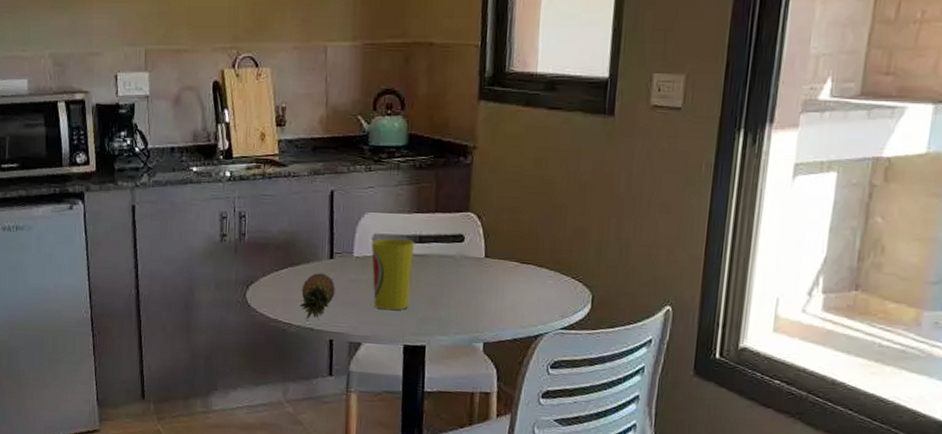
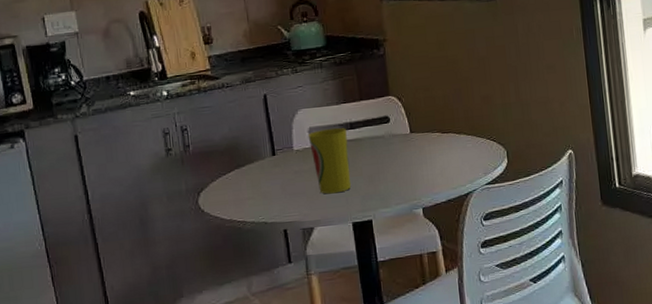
fruit: present [299,273,335,320] -> none [250,170,282,215]

